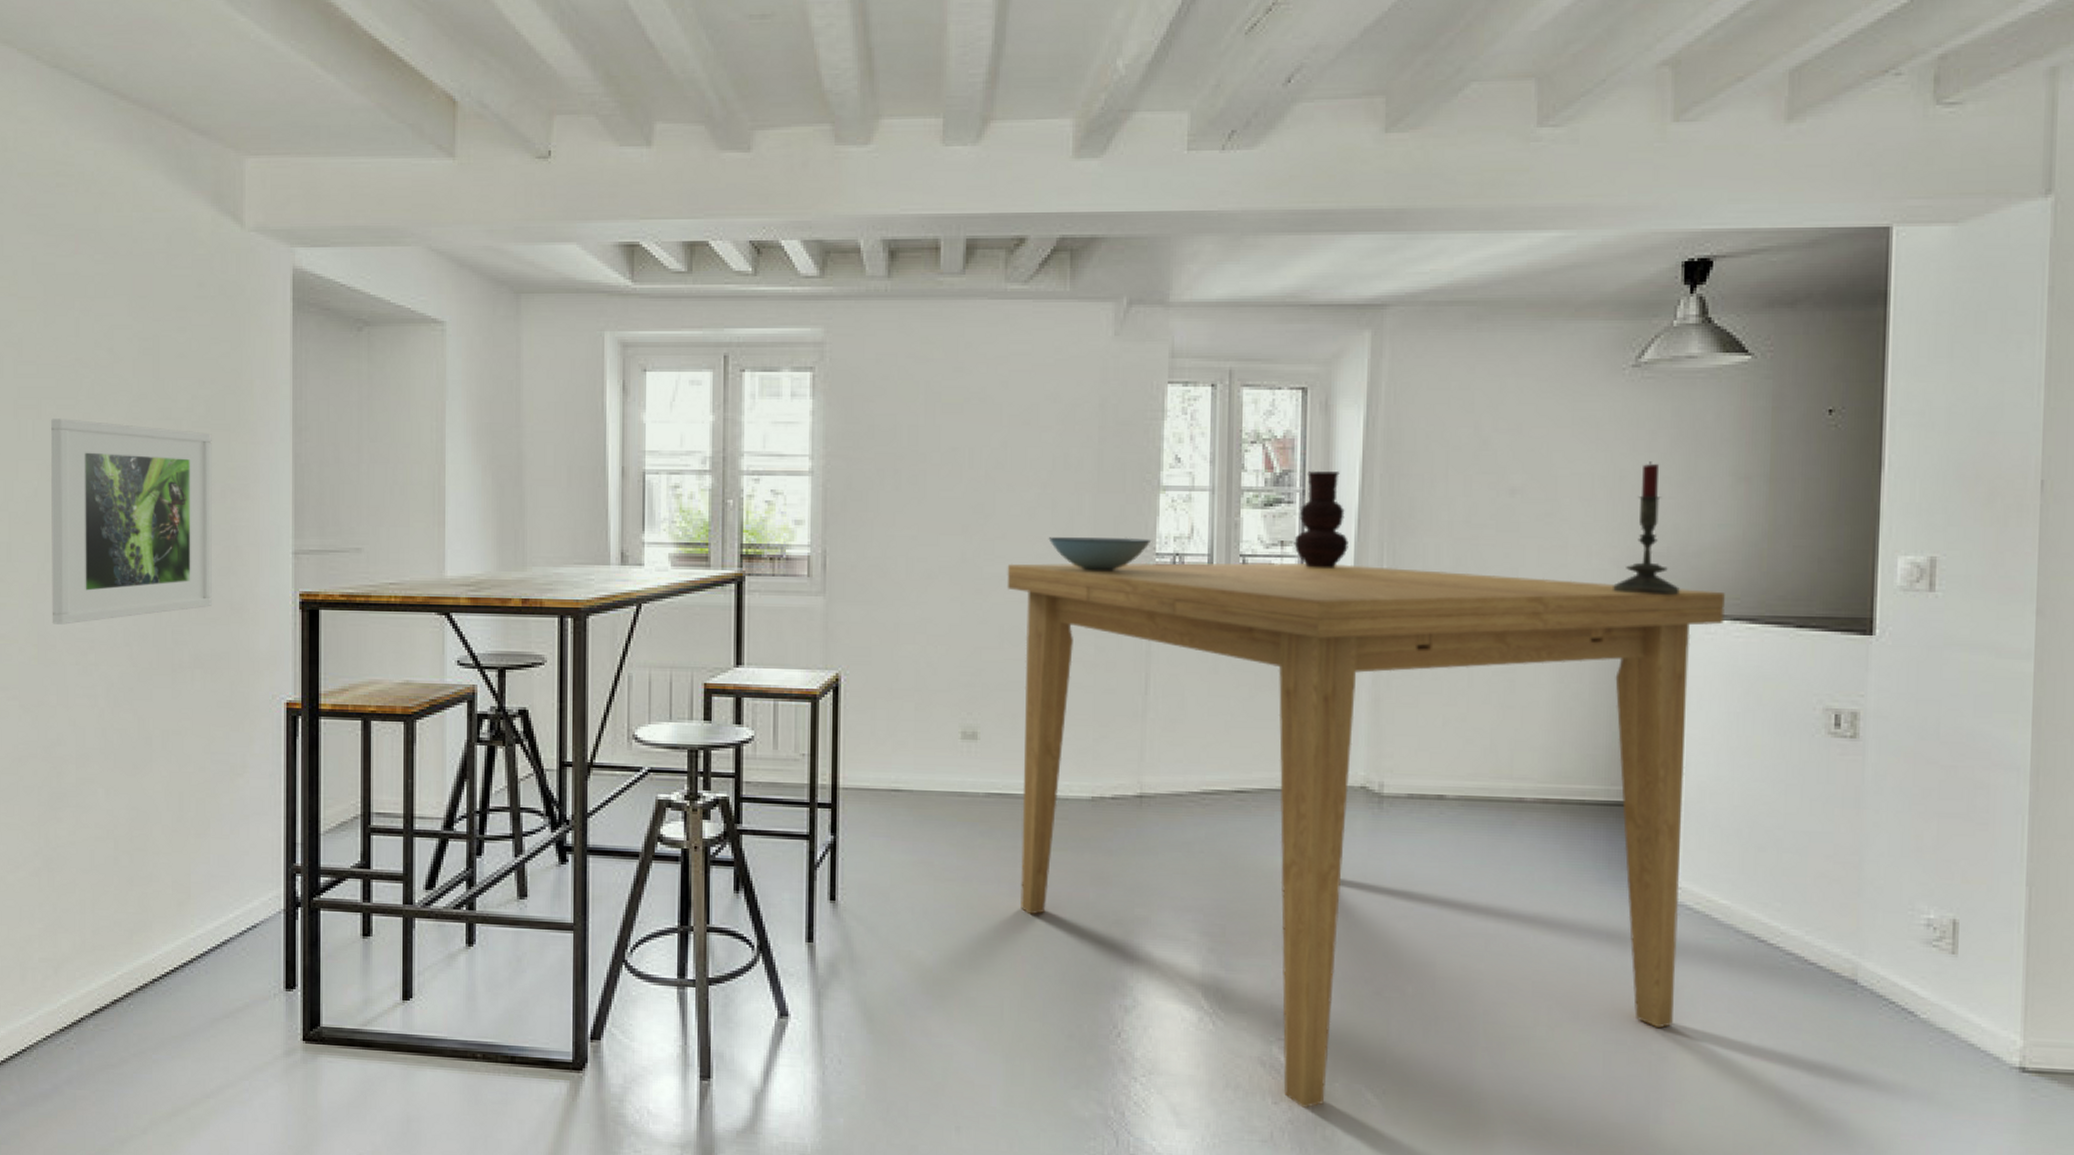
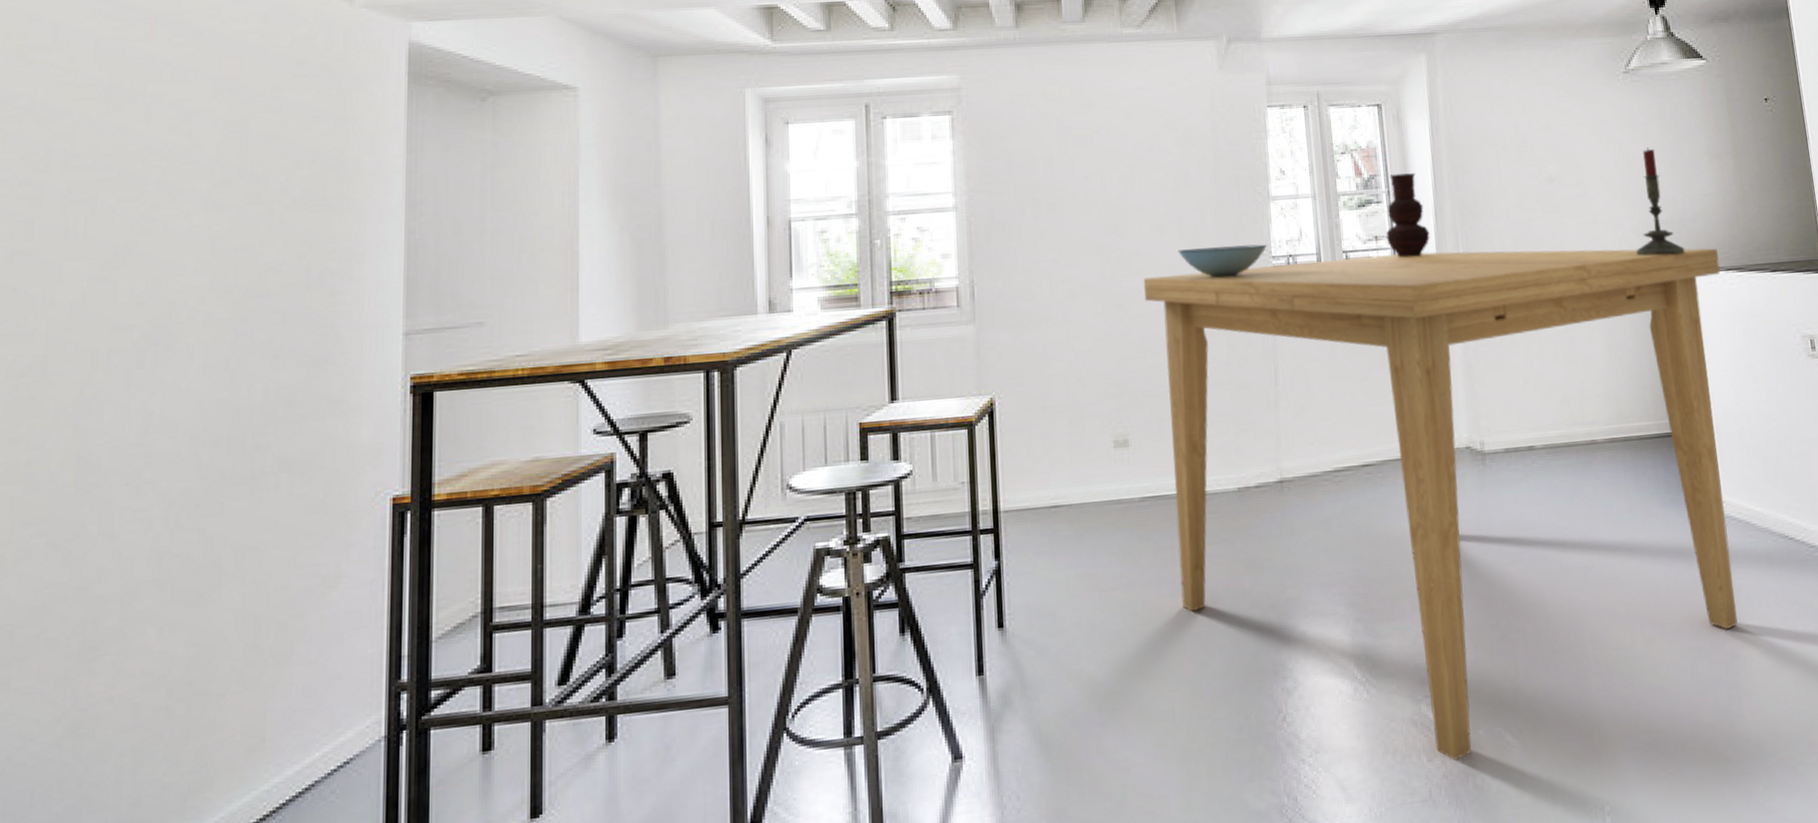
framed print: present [51,418,212,625] -> none [96,211,309,442]

